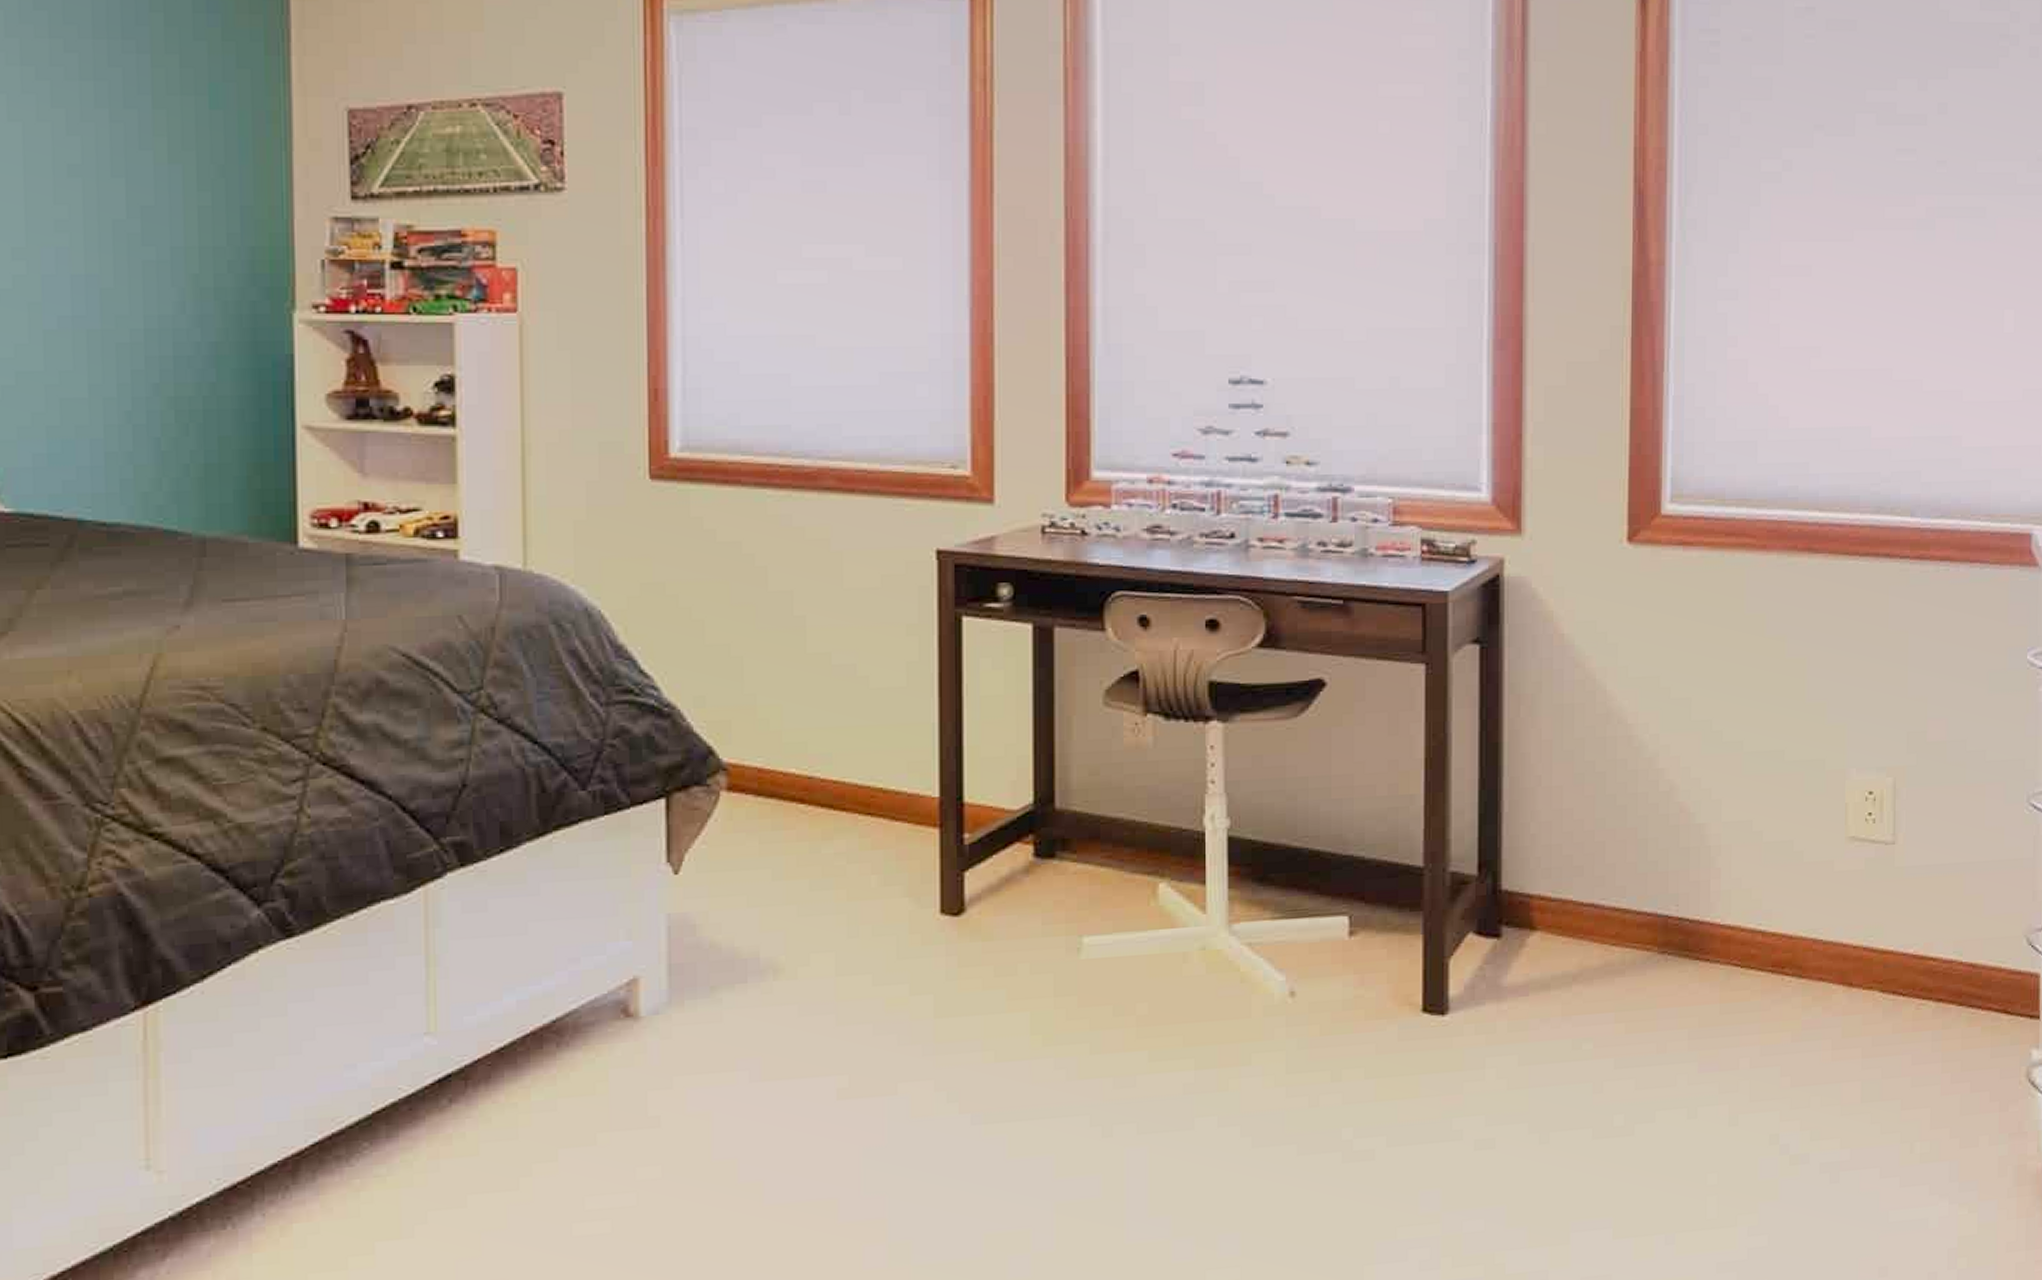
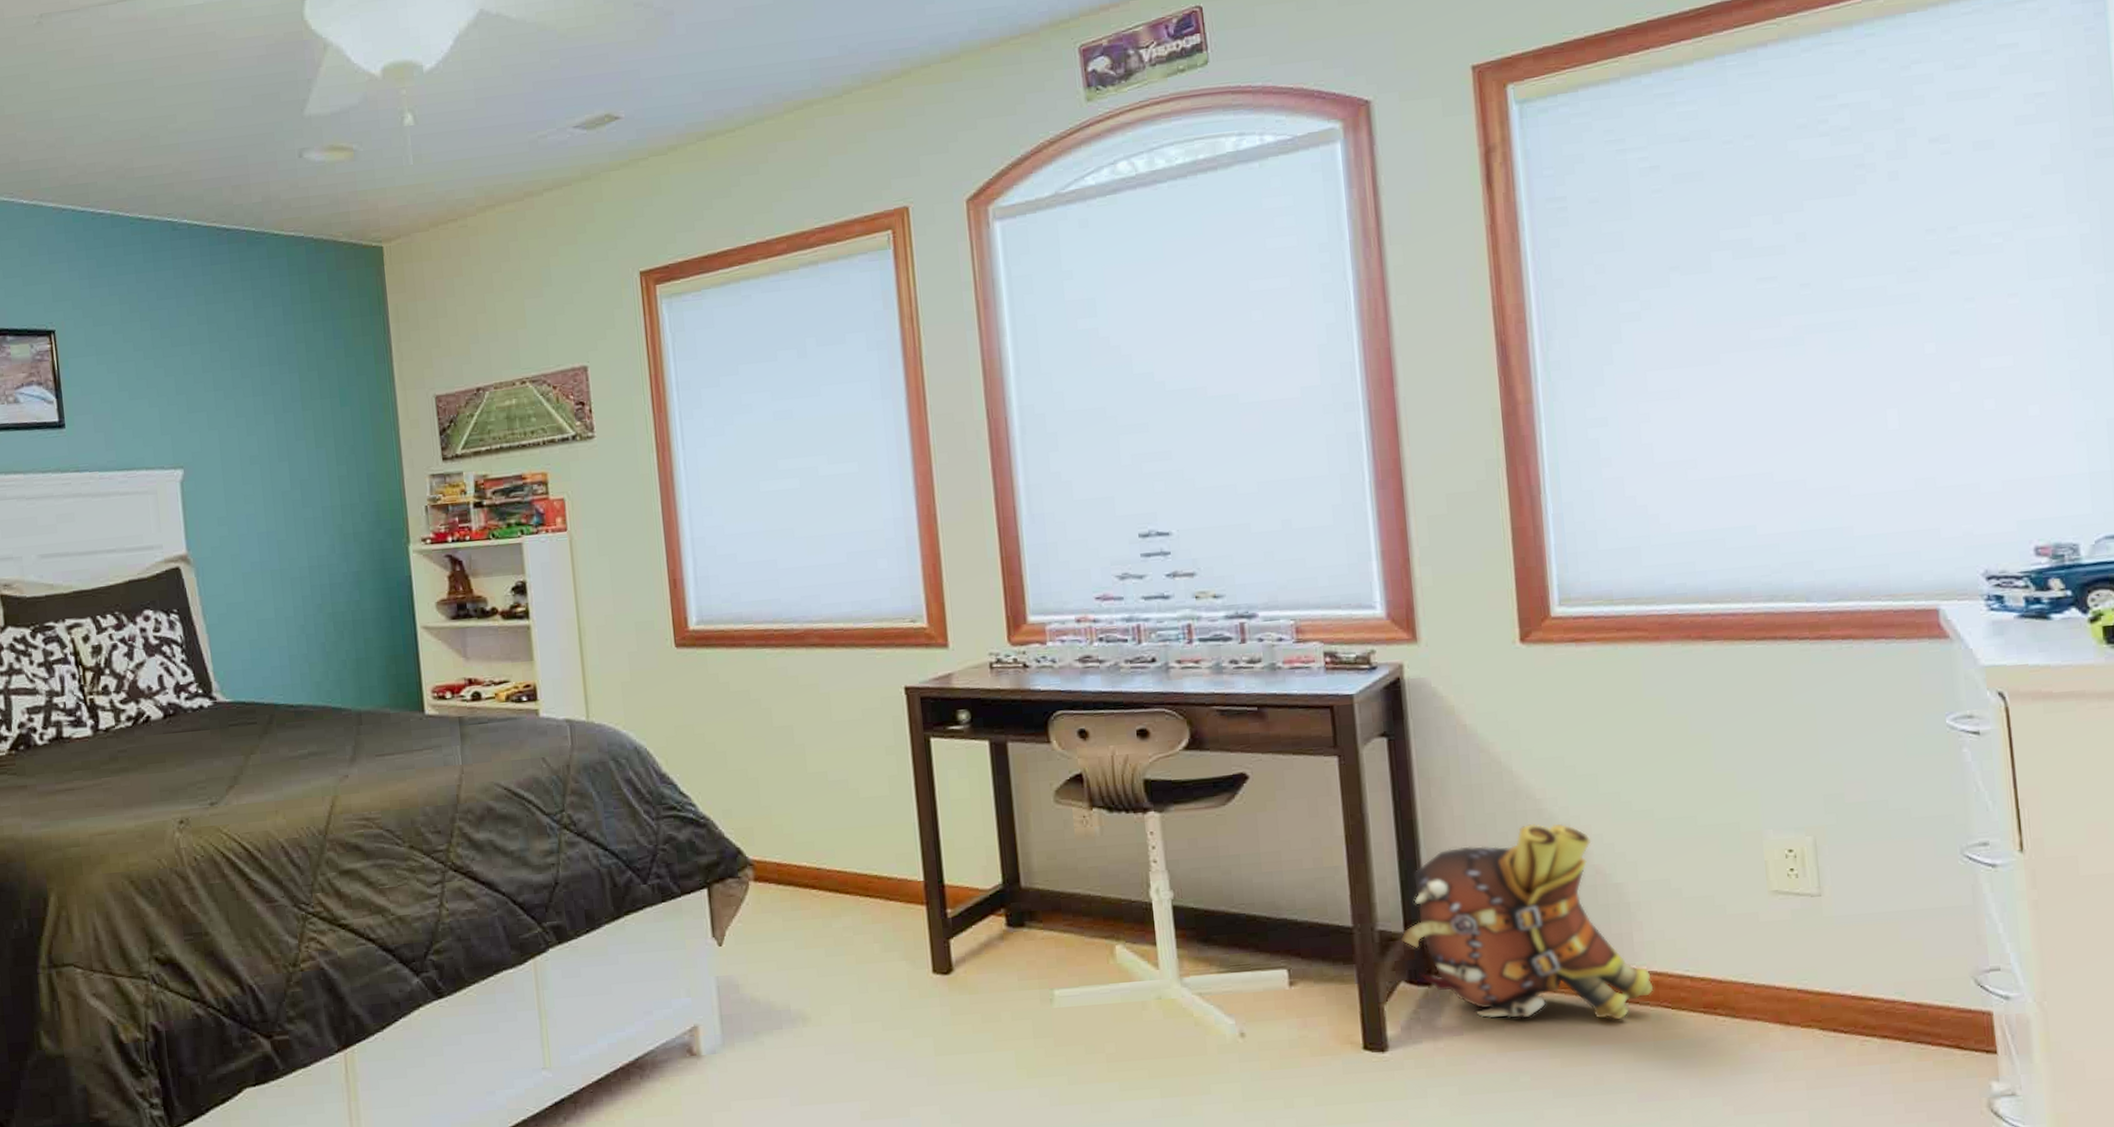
backpack: none [1473,751,1725,980] -> present [1400,823,1654,1020]

